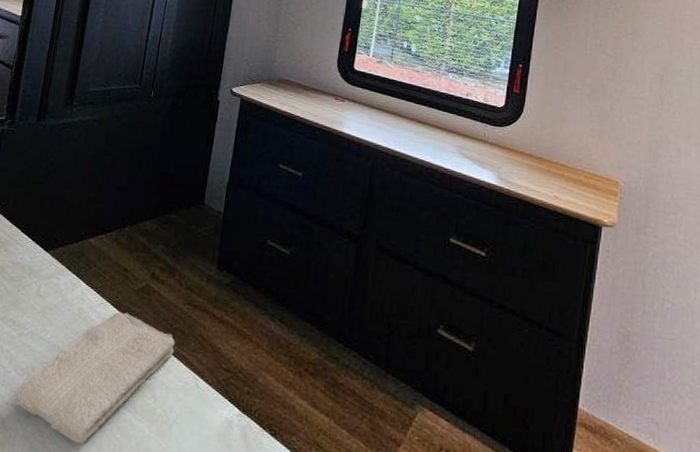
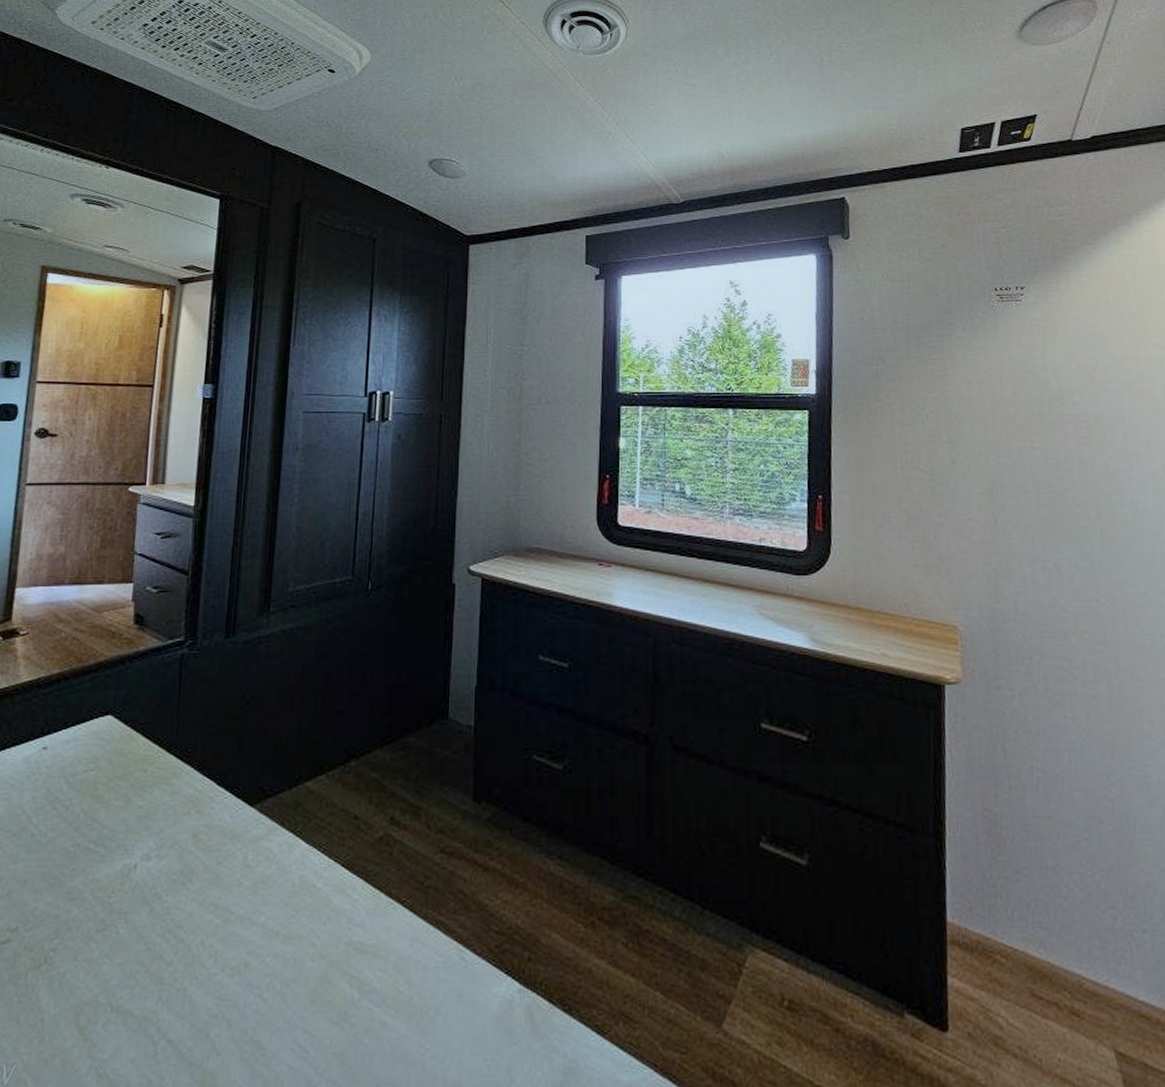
washcloth: present [13,312,176,445] -> none [223,874,430,1060]

